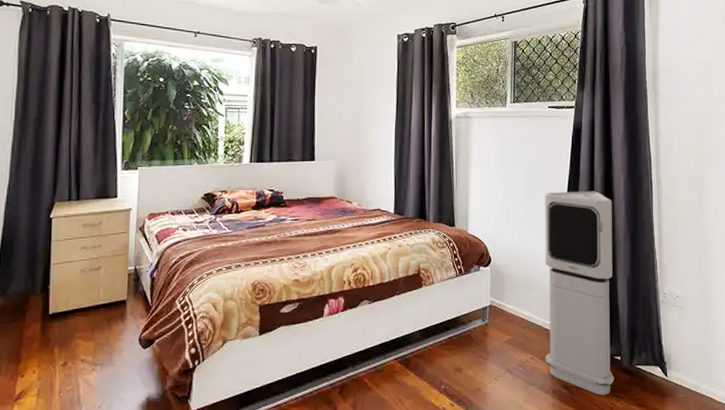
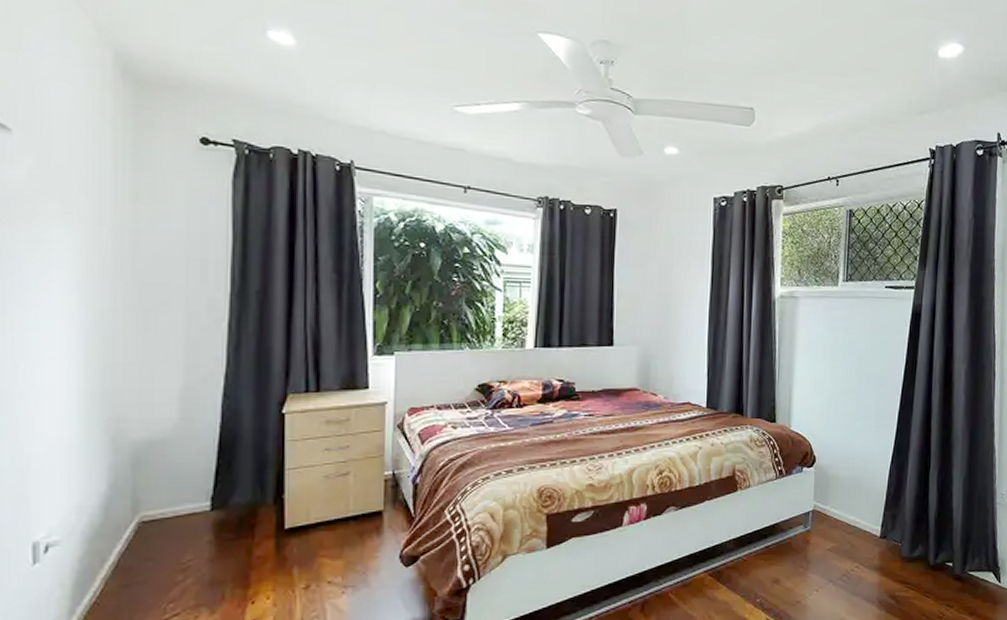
air purifier: present [544,191,615,396] -> none [872,382,951,605]

